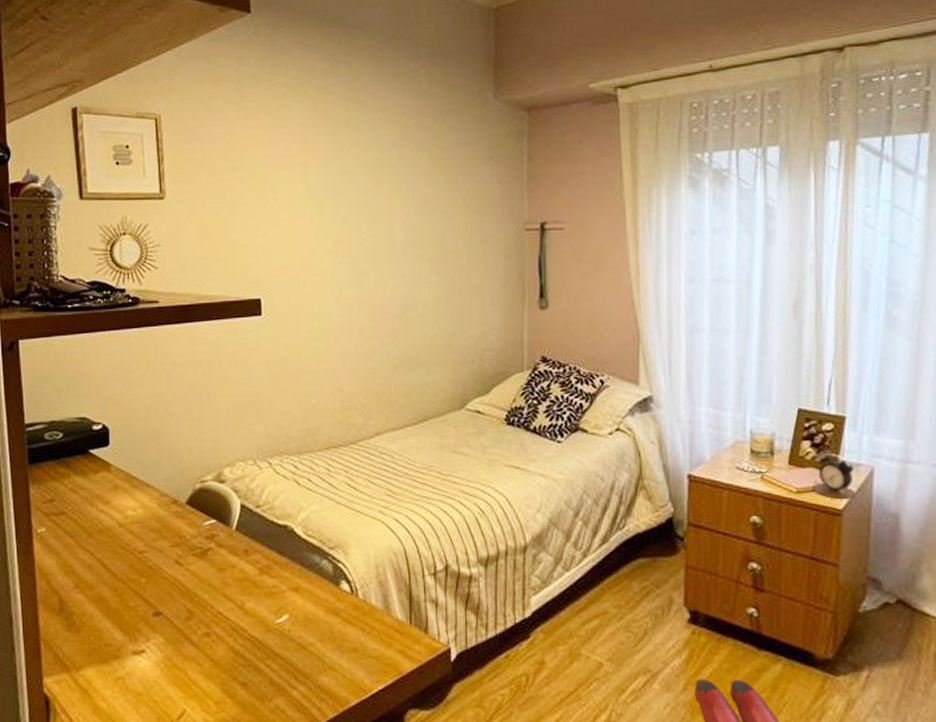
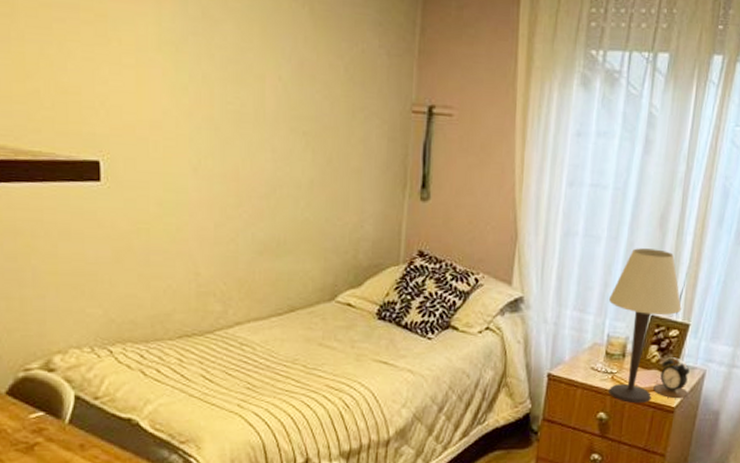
table lamp: none [747,339,833,506] -> present [607,248,682,404]

